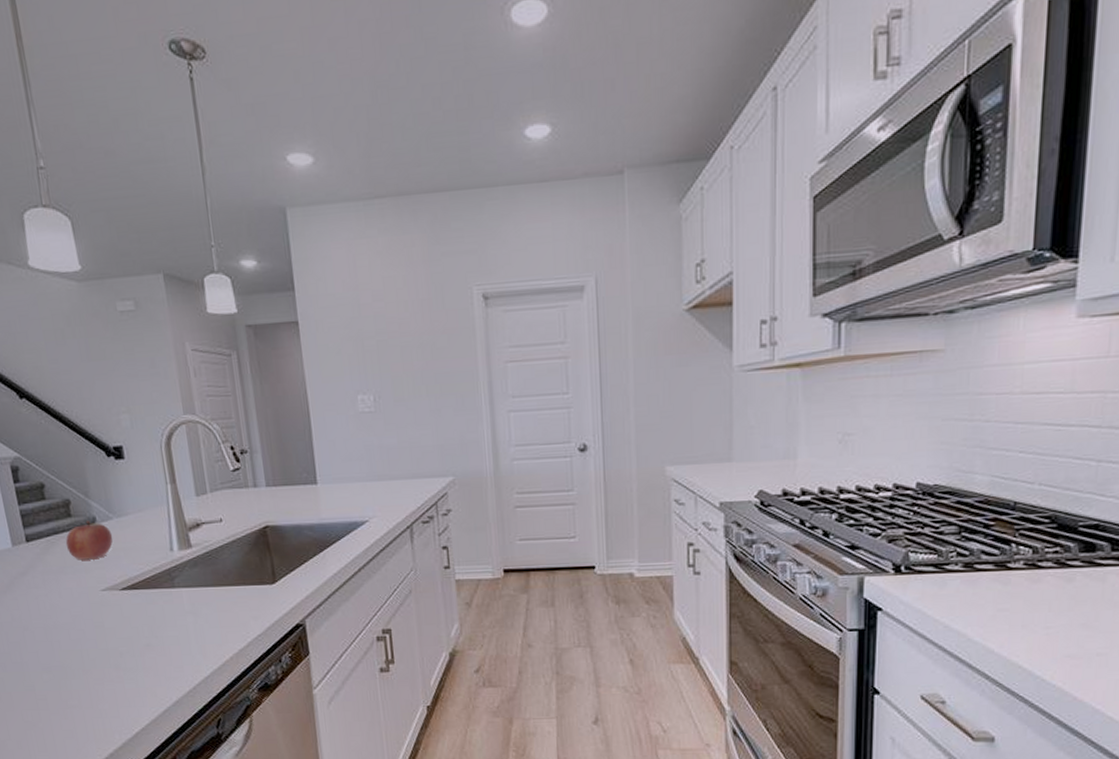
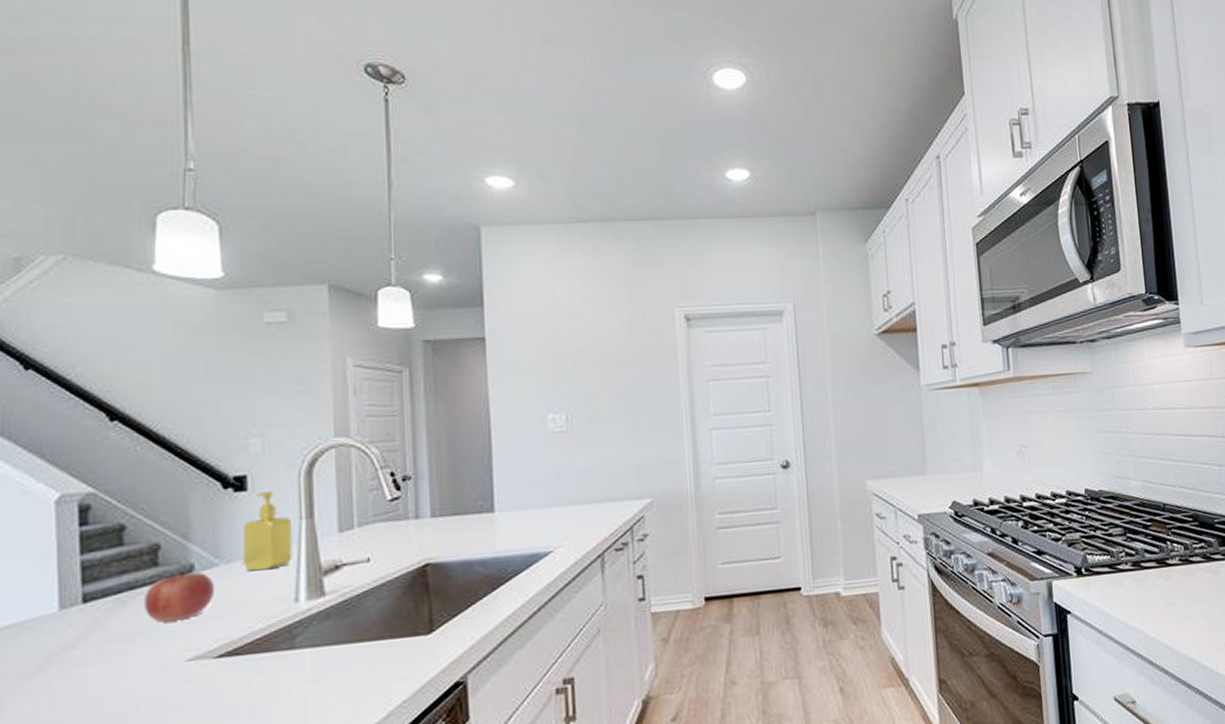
soap dispenser: none [125,460,164,525] -> present [242,491,292,571]

